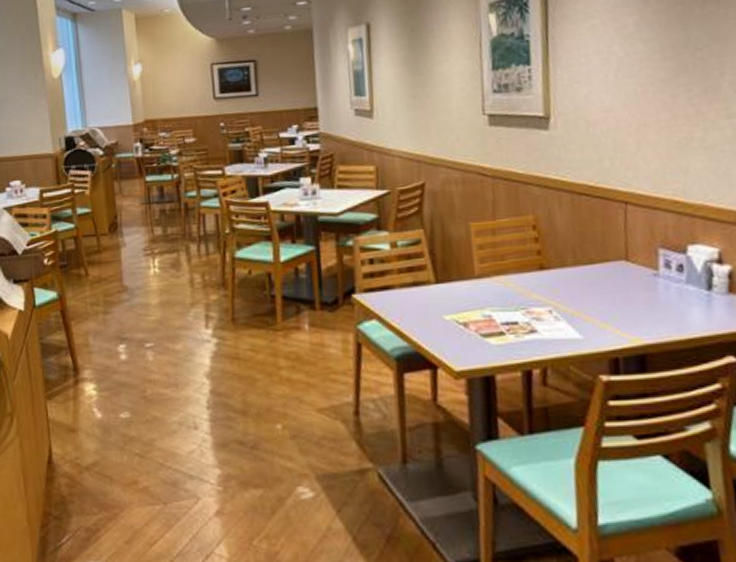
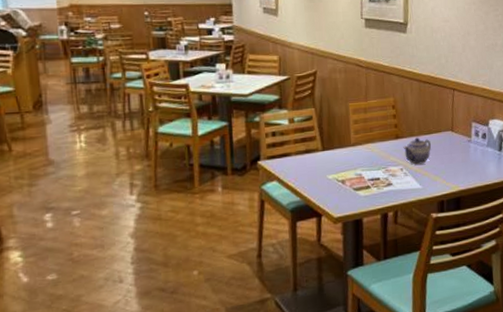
teapot: none [551,268,594,306] -> present [403,137,431,164]

